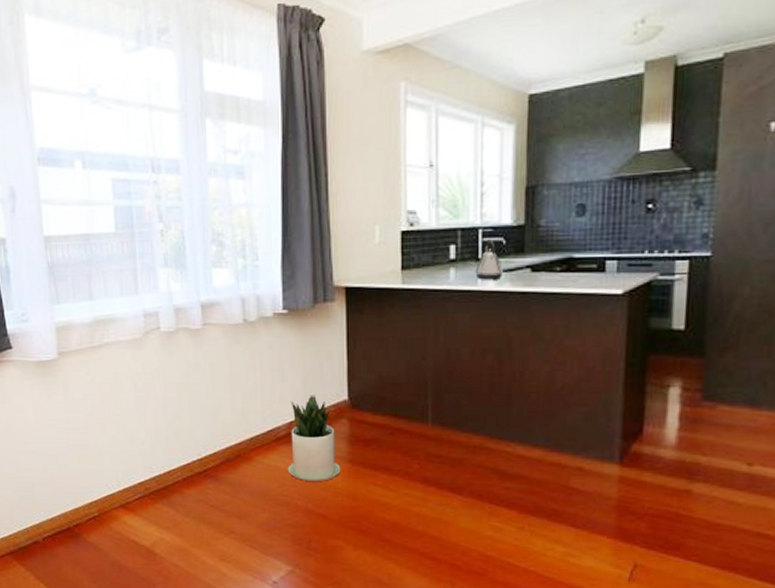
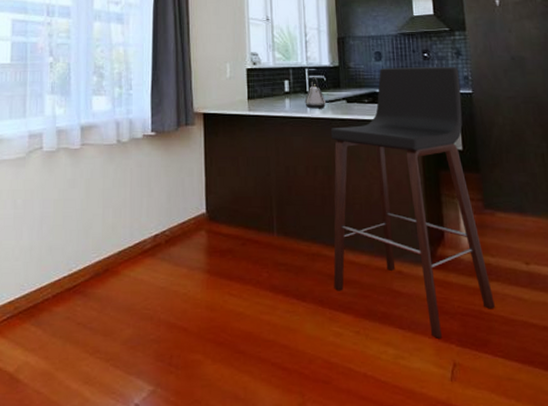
planter: present [288,395,341,482] -> none [152,209,200,294]
bar stool: none [497,221,698,539] -> present [330,67,495,338]

